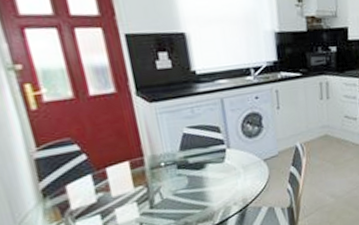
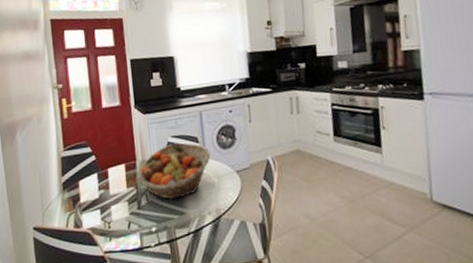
fruit basket: none [147,133,235,195] -> present [138,143,211,200]

